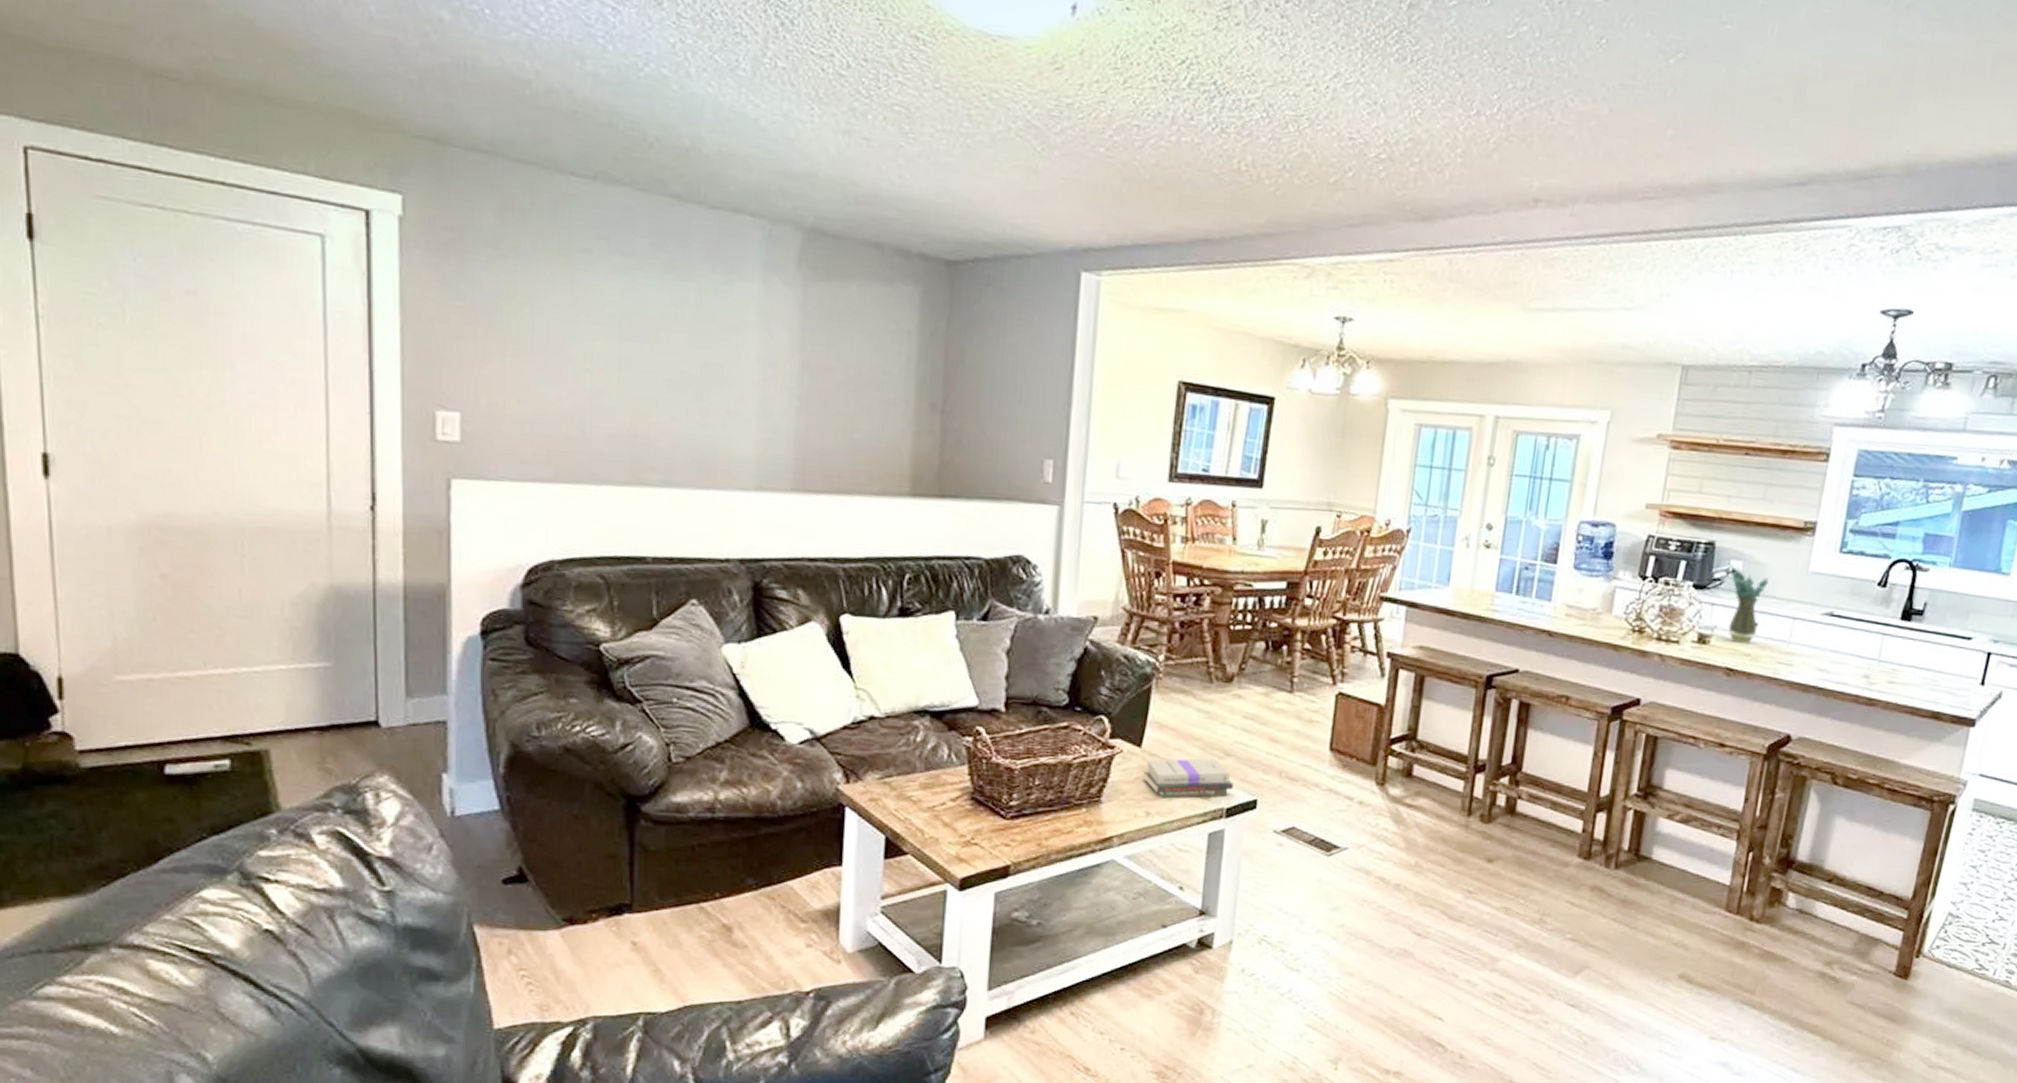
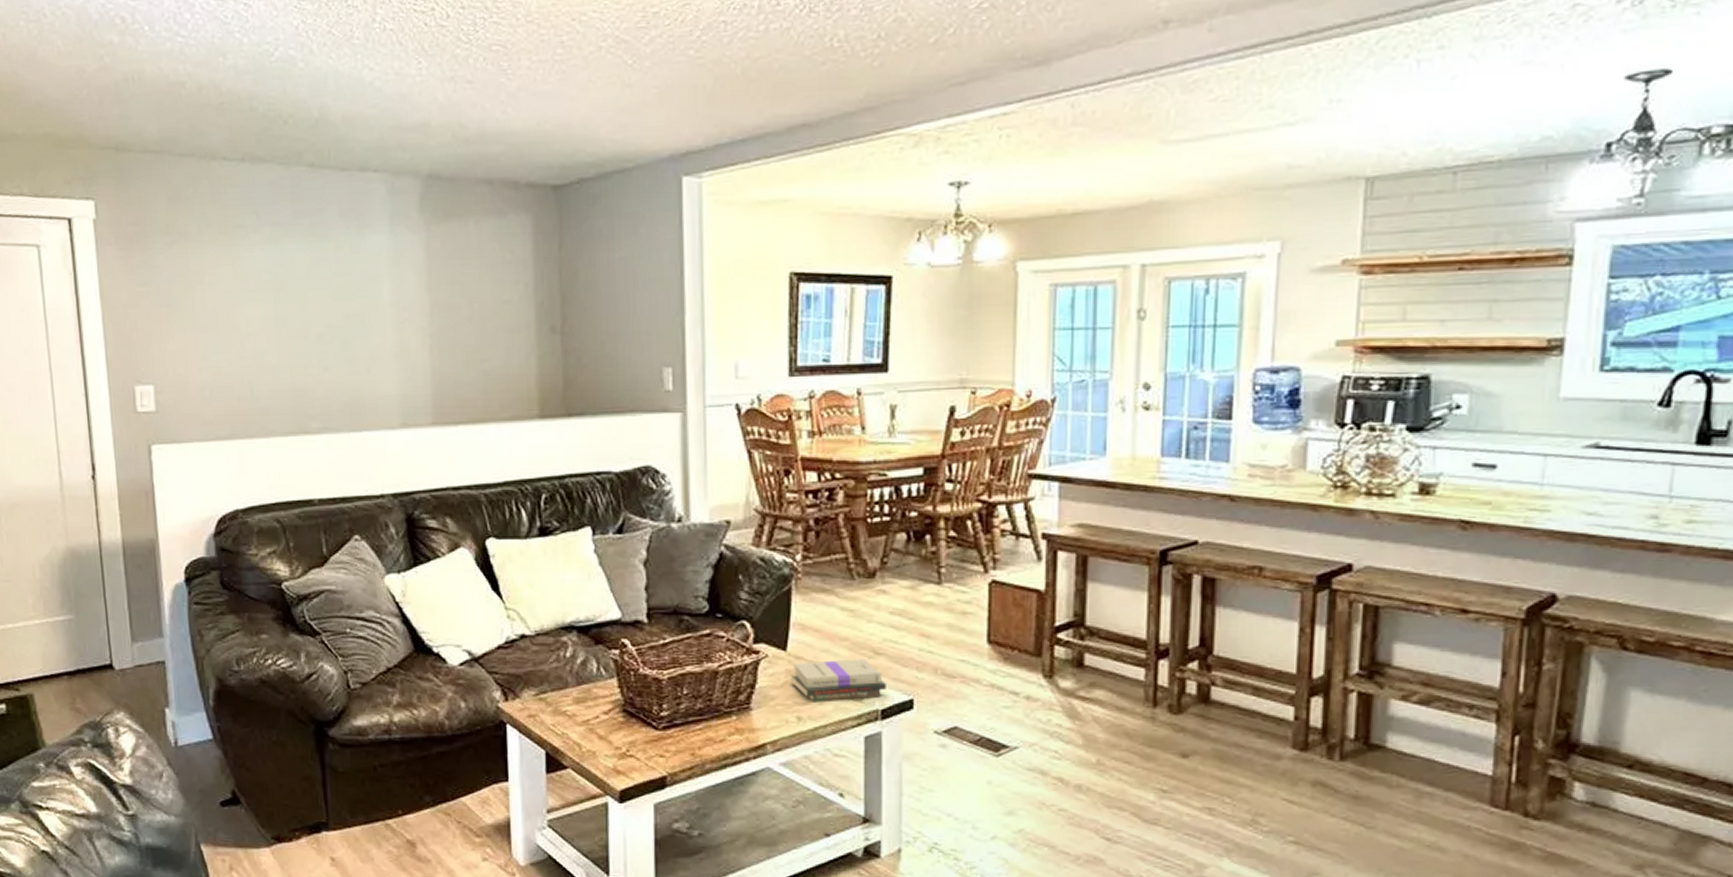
vase: present [1728,566,1769,645] -> none [1453,401,1506,491]

